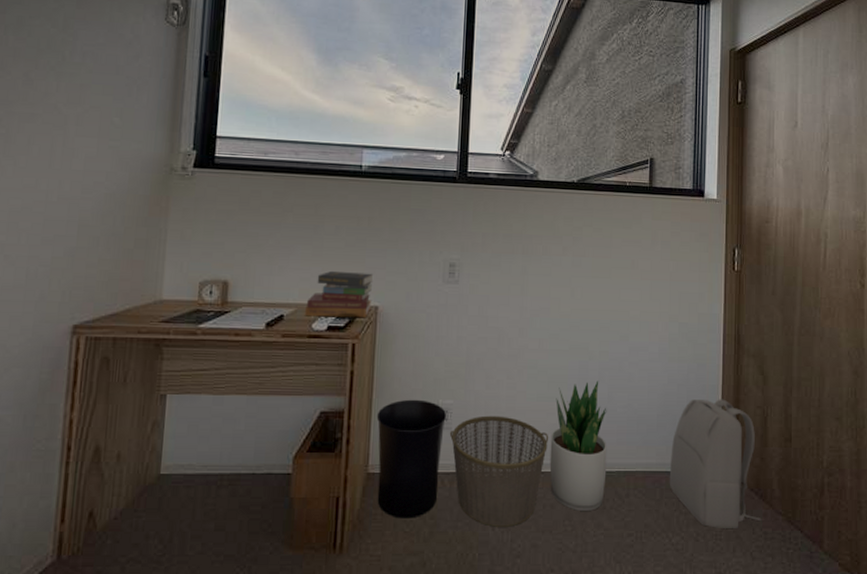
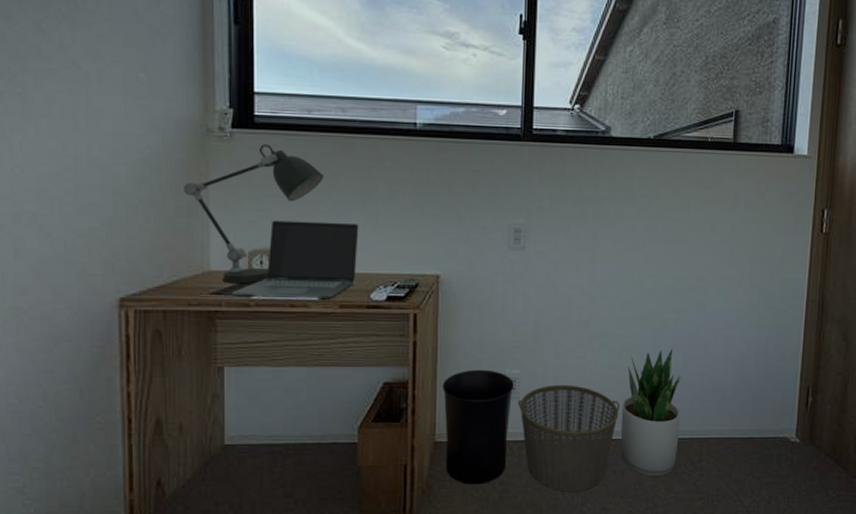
desk lamp: none [144,182,275,313] -> present [184,144,324,284]
laptop: none [180,252,305,328] -> present [232,220,359,298]
books: present [305,270,373,318] -> none [363,238,433,288]
backpack: present [669,399,762,528] -> none [742,366,836,491]

